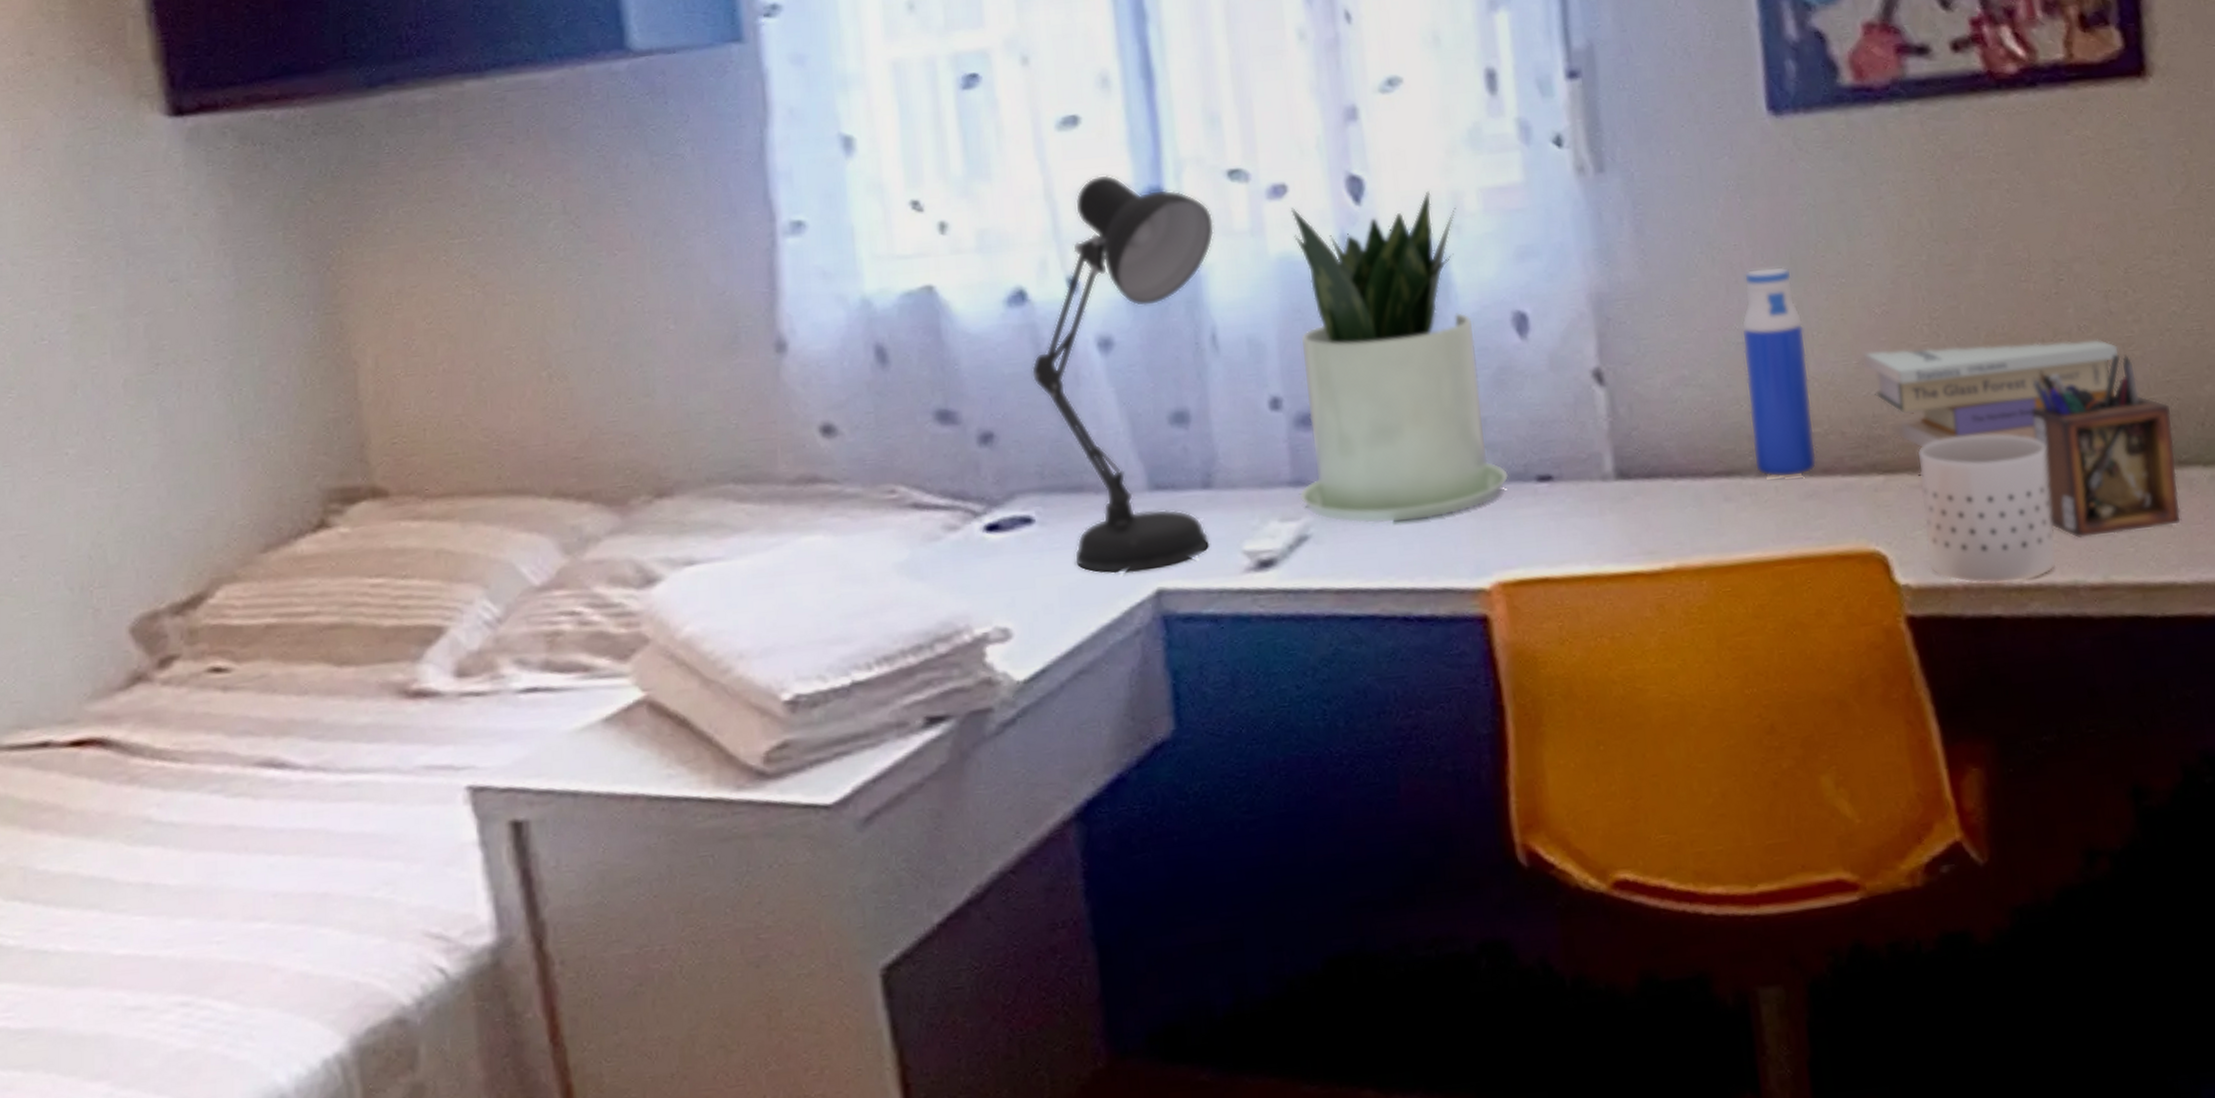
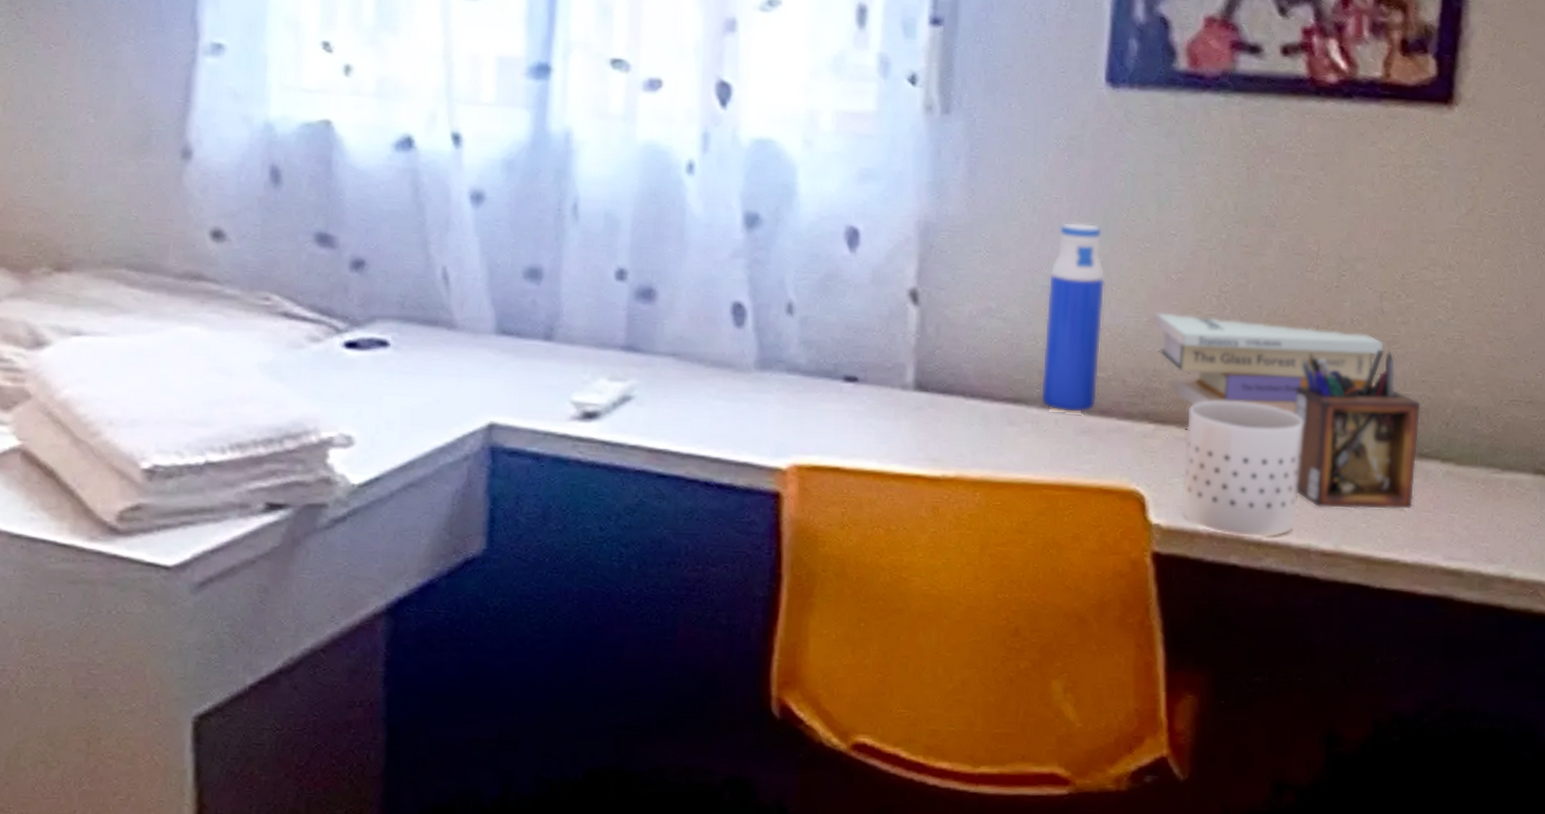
desk lamp: present [1031,174,1215,575] -> none [407,44,592,406]
planter: present [1291,191,1510,523] -> none [629,102,820,399]

